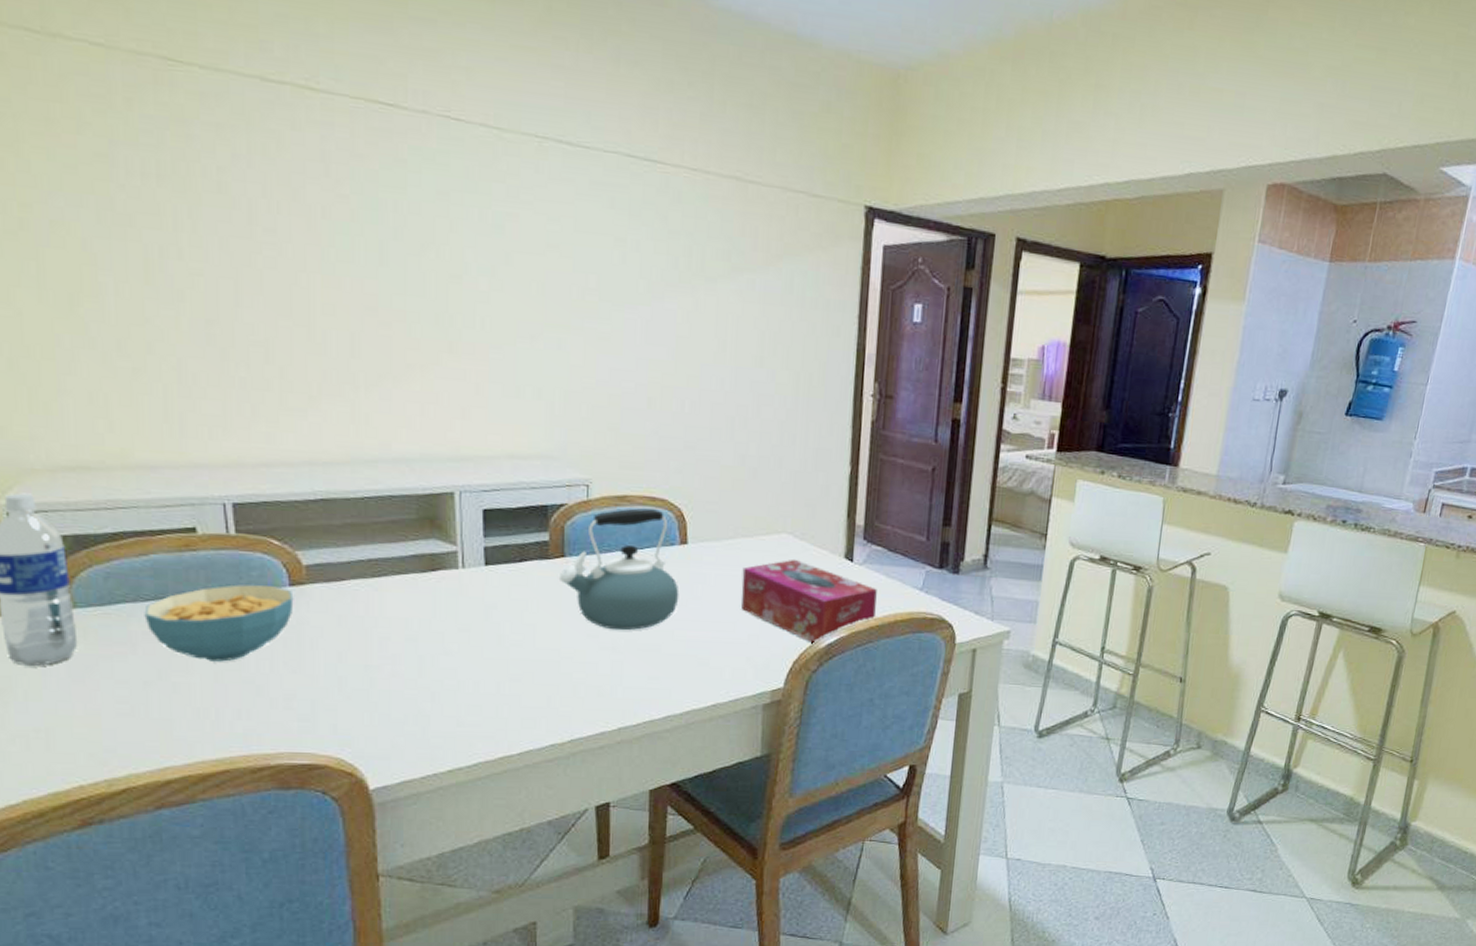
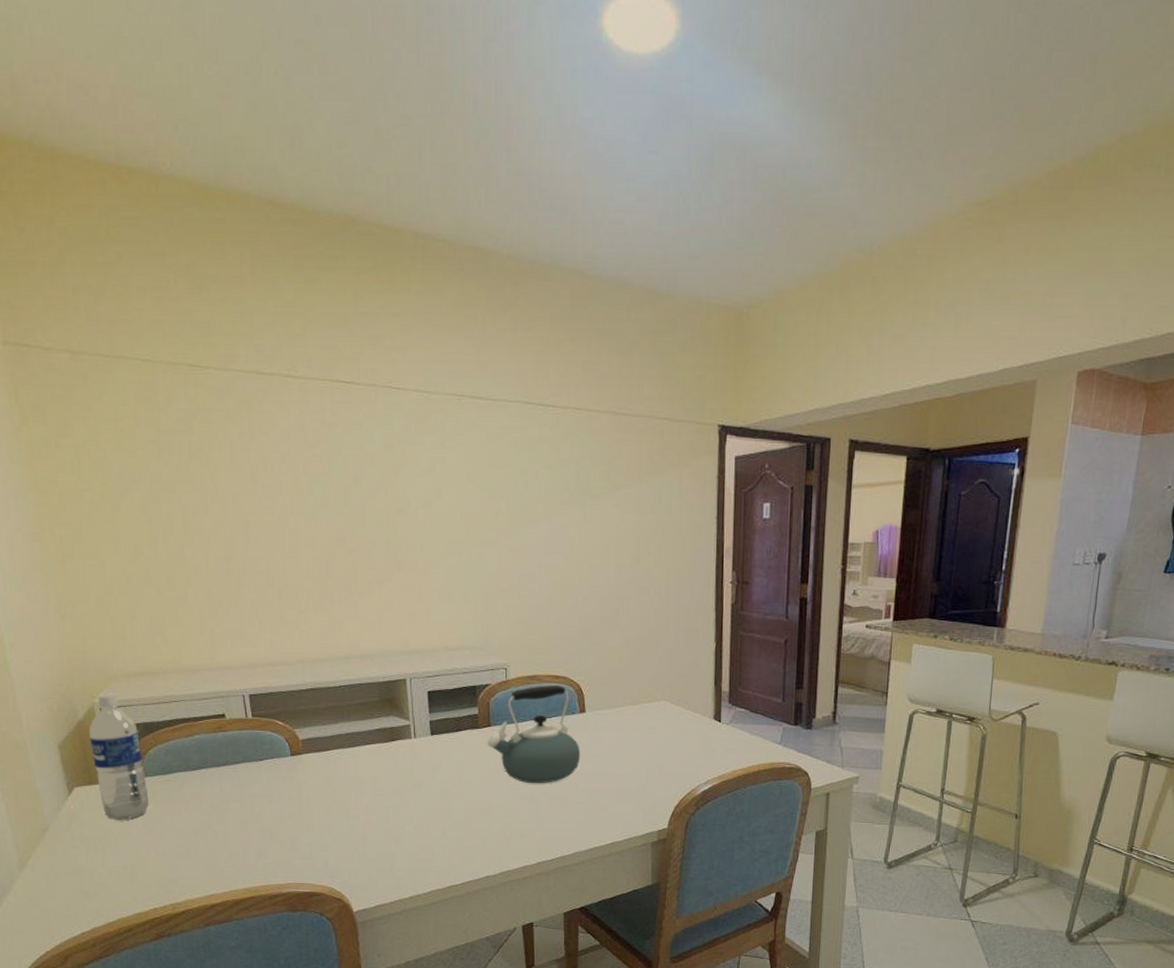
cereal bowl: present [144,584,294,662] -> none [192,755,295,815]
tissue box: present [741,559,877,644] -> none [630,721,742,792]

